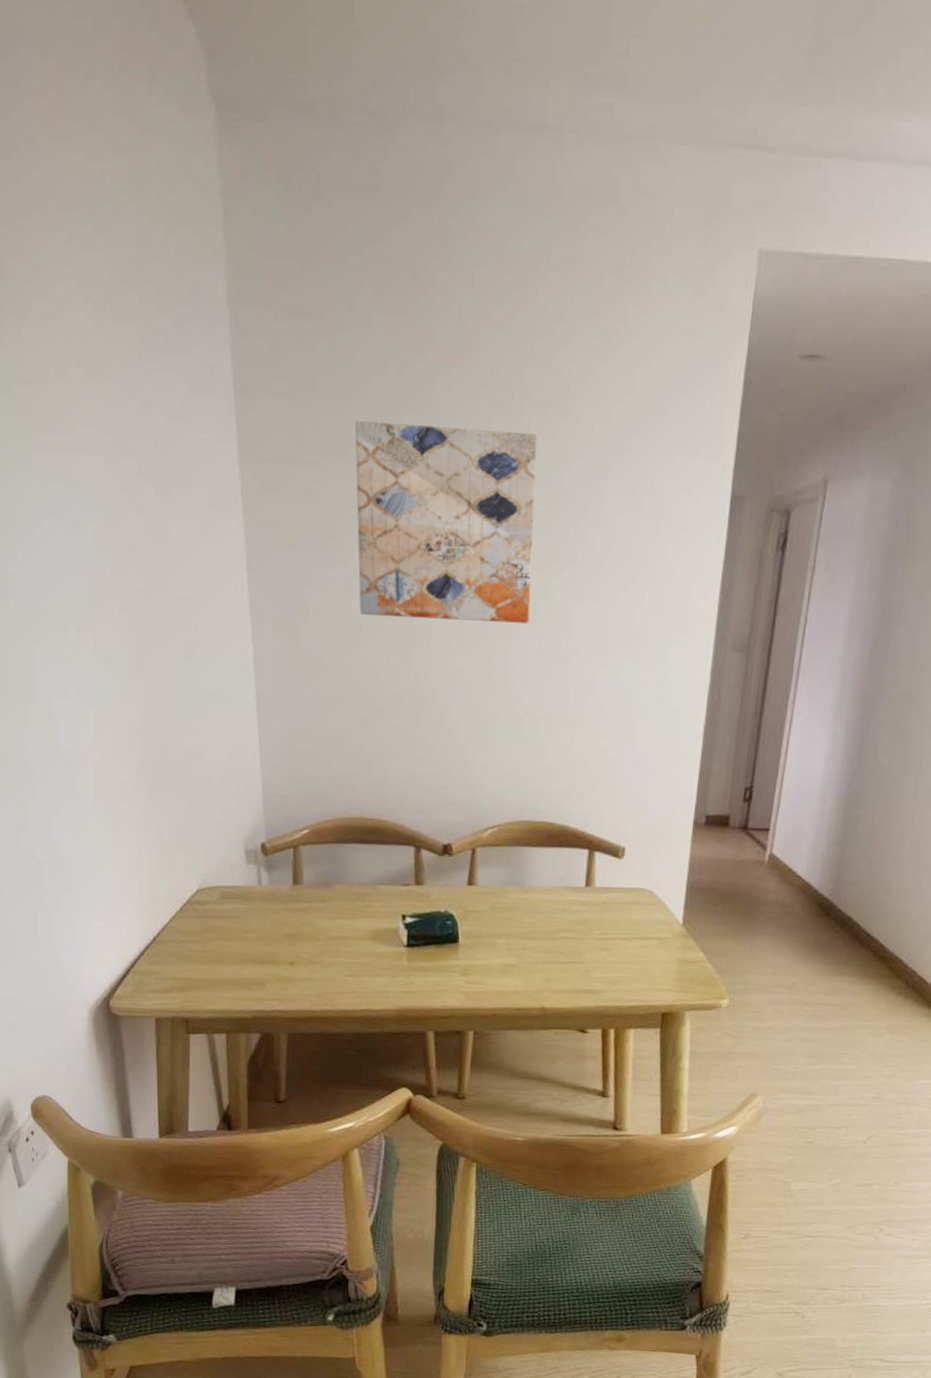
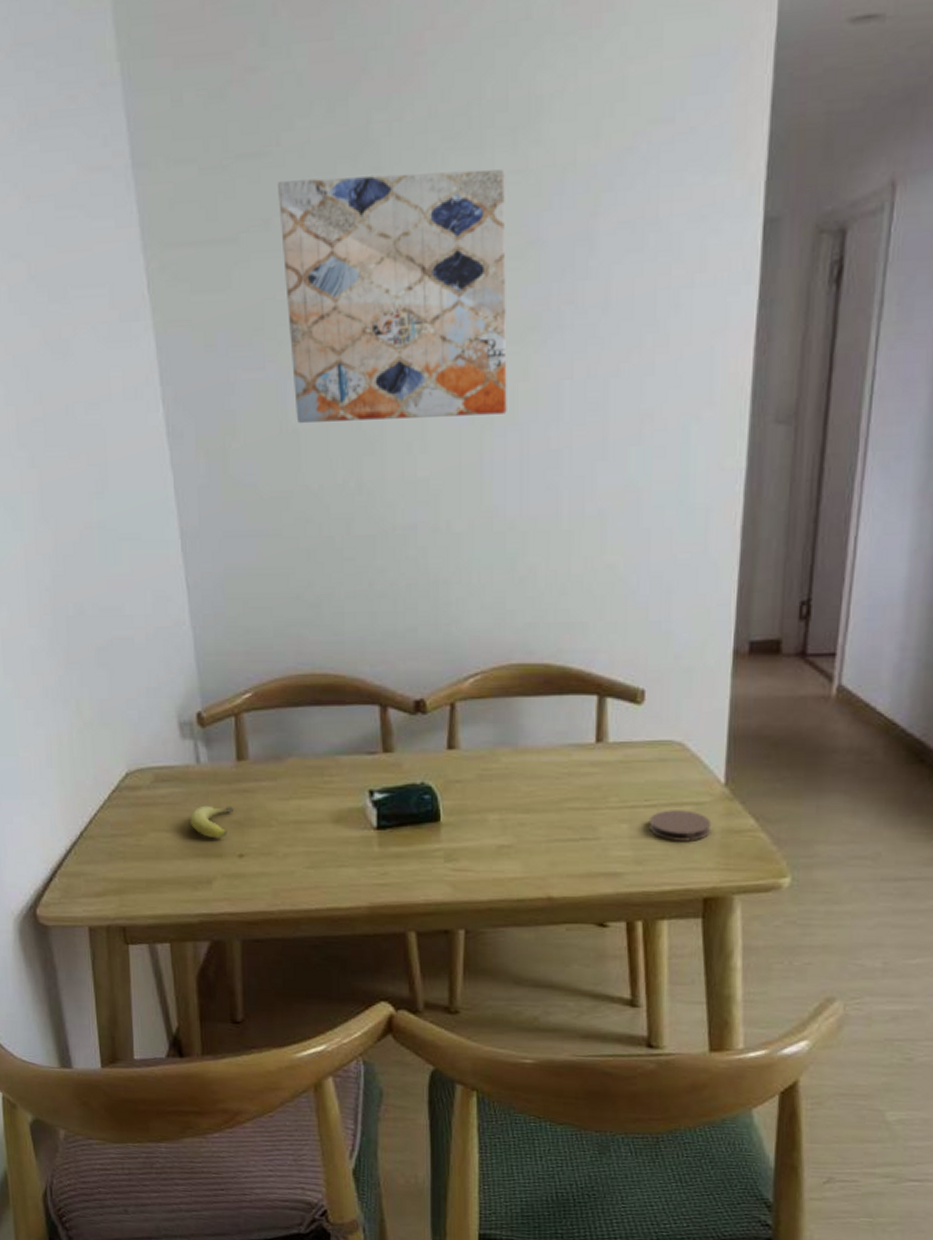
fruit: none [250,920,288,948] -> present [190,805,234,838]
coaster: none [623,942,671,968] -> present [650,810,712,841]

